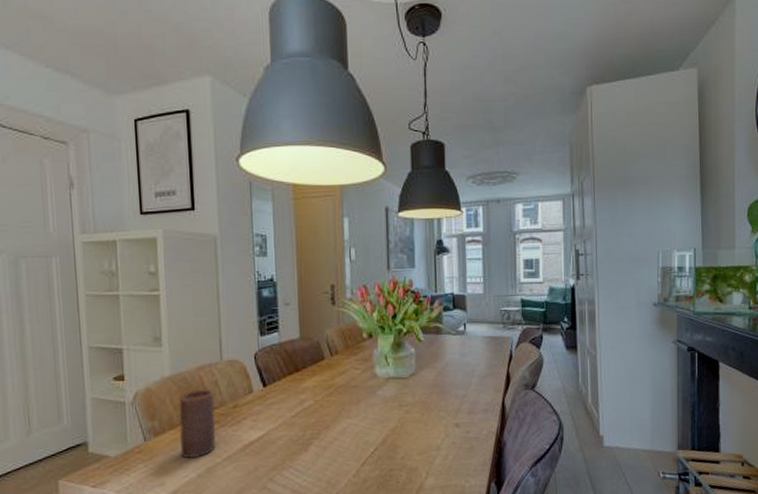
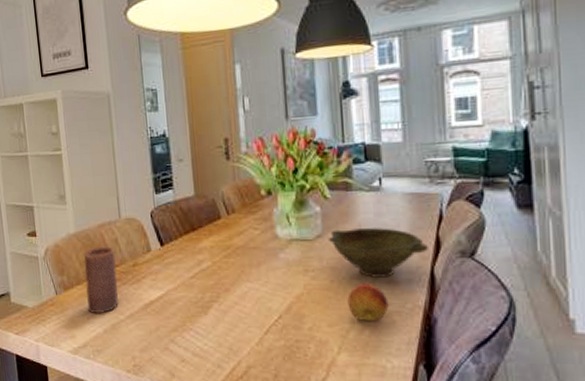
bowl: none [420,366,501,410] -> present [328,228,428,278]
fruit: none [435,414,469,448] -> present [347,282,389,320]

